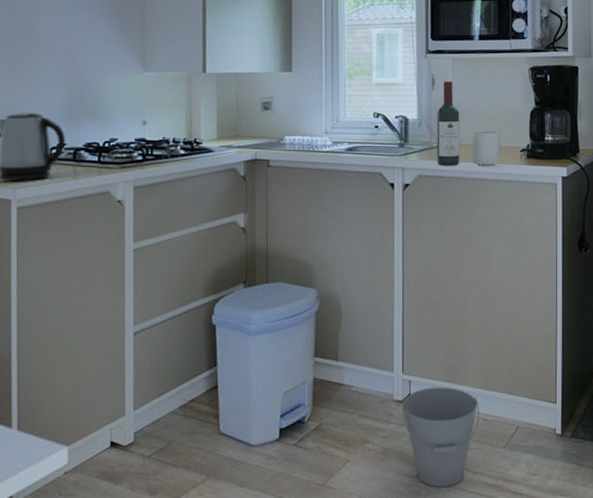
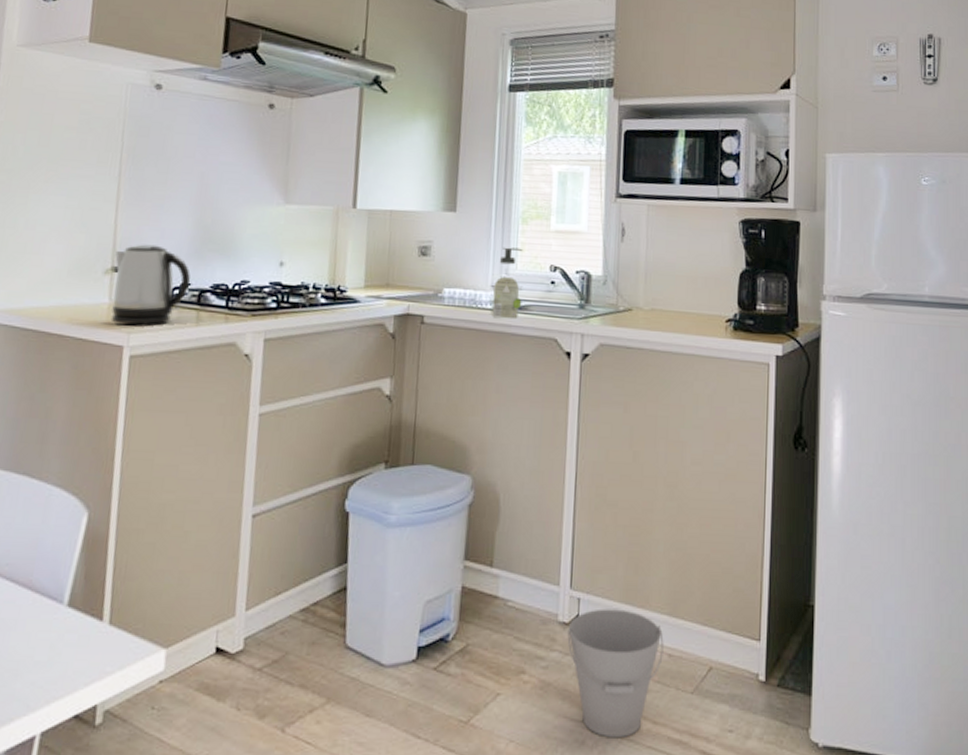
soap dispenser: none [324,99,352,159] -> present [490,247,523,320]
wine bottle: present [436,81,460,167] -> none [623,232,654,336]
mug: present [472,130,501,165] -> none [666,293,702,337]

